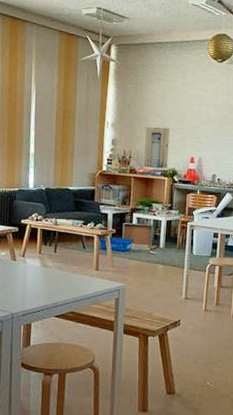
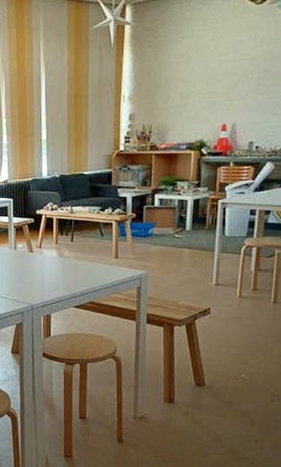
wall art: present [144,127,170,169] -> none [166,93,197,141]

